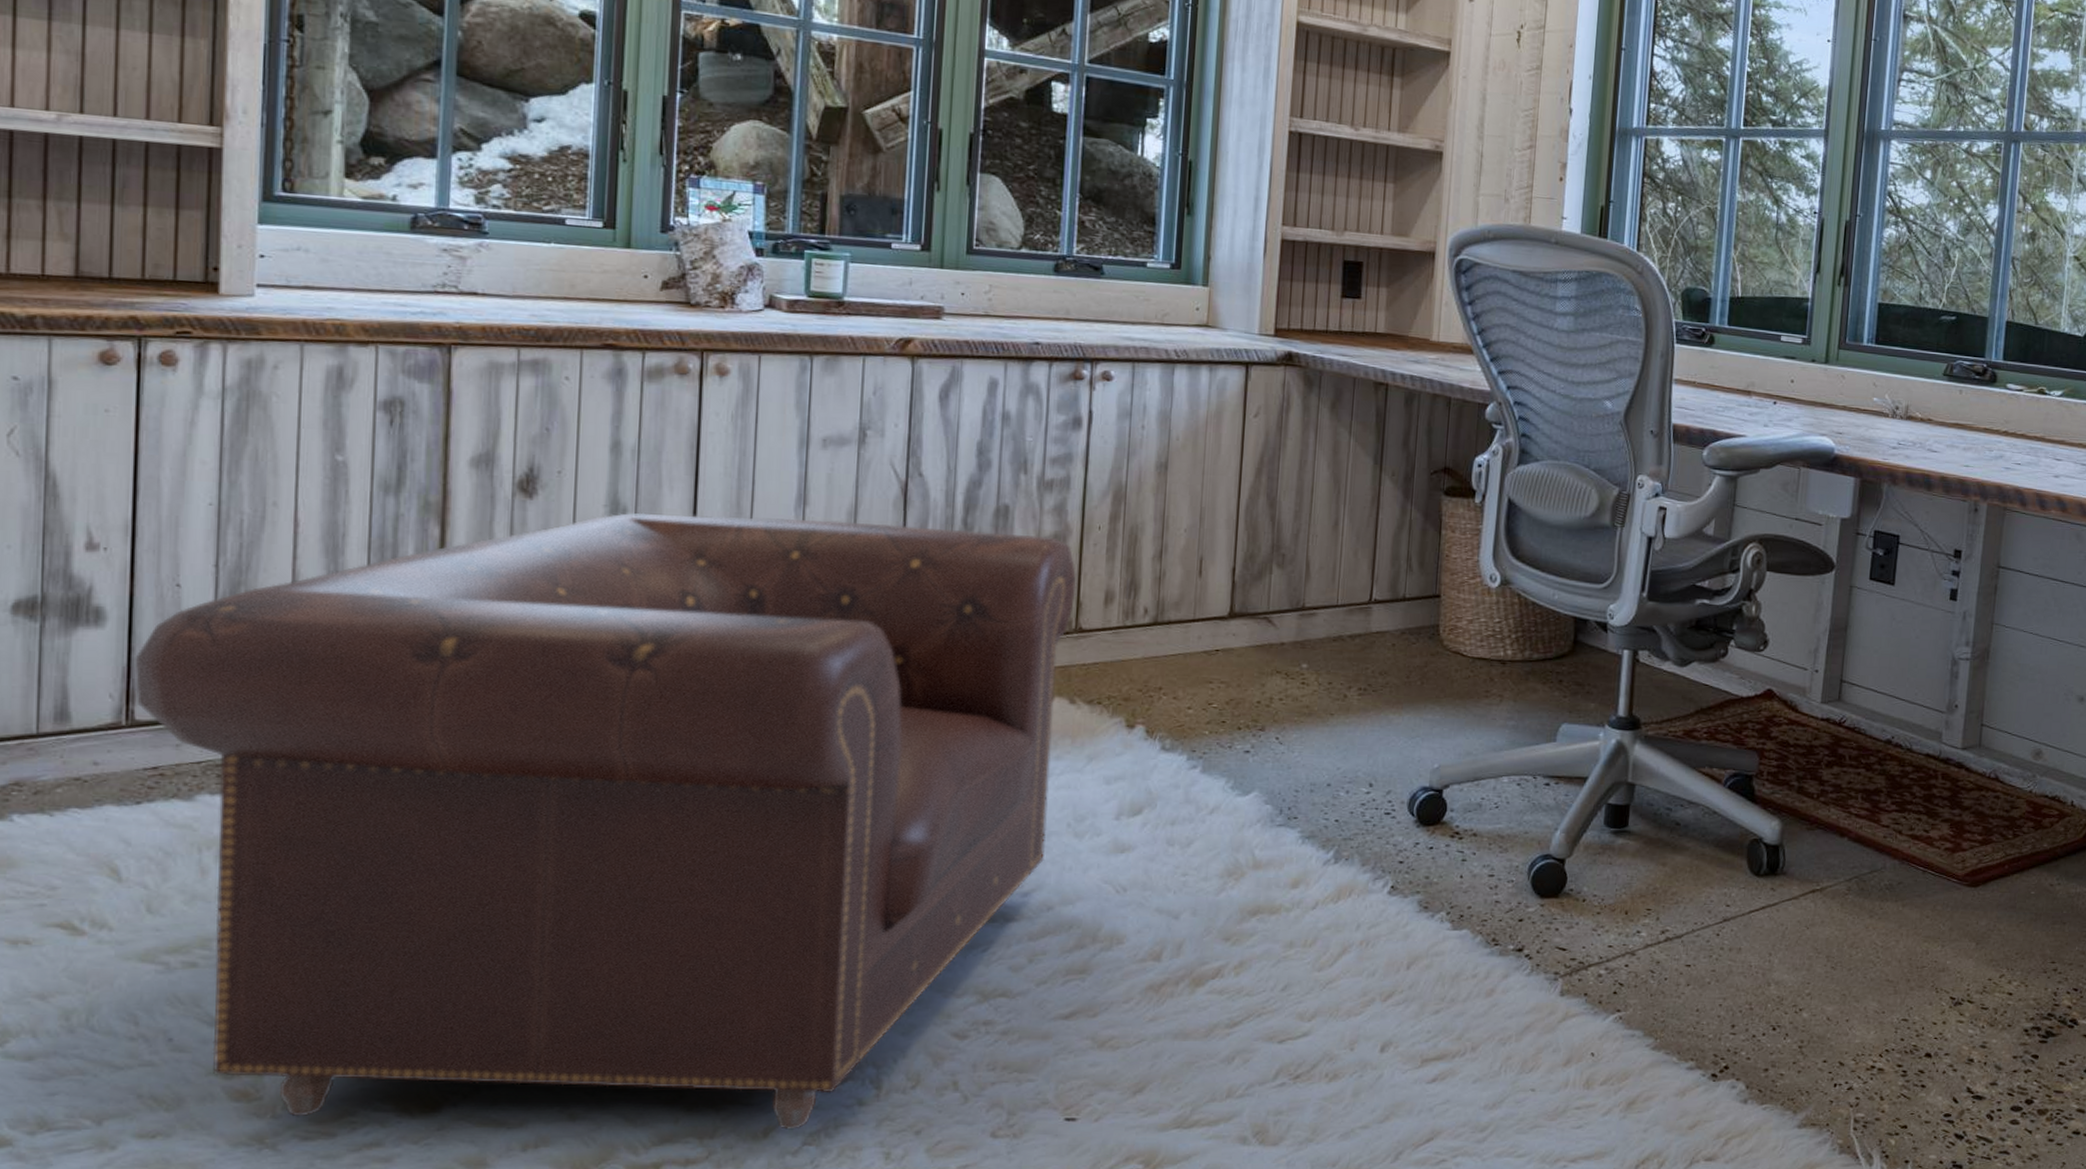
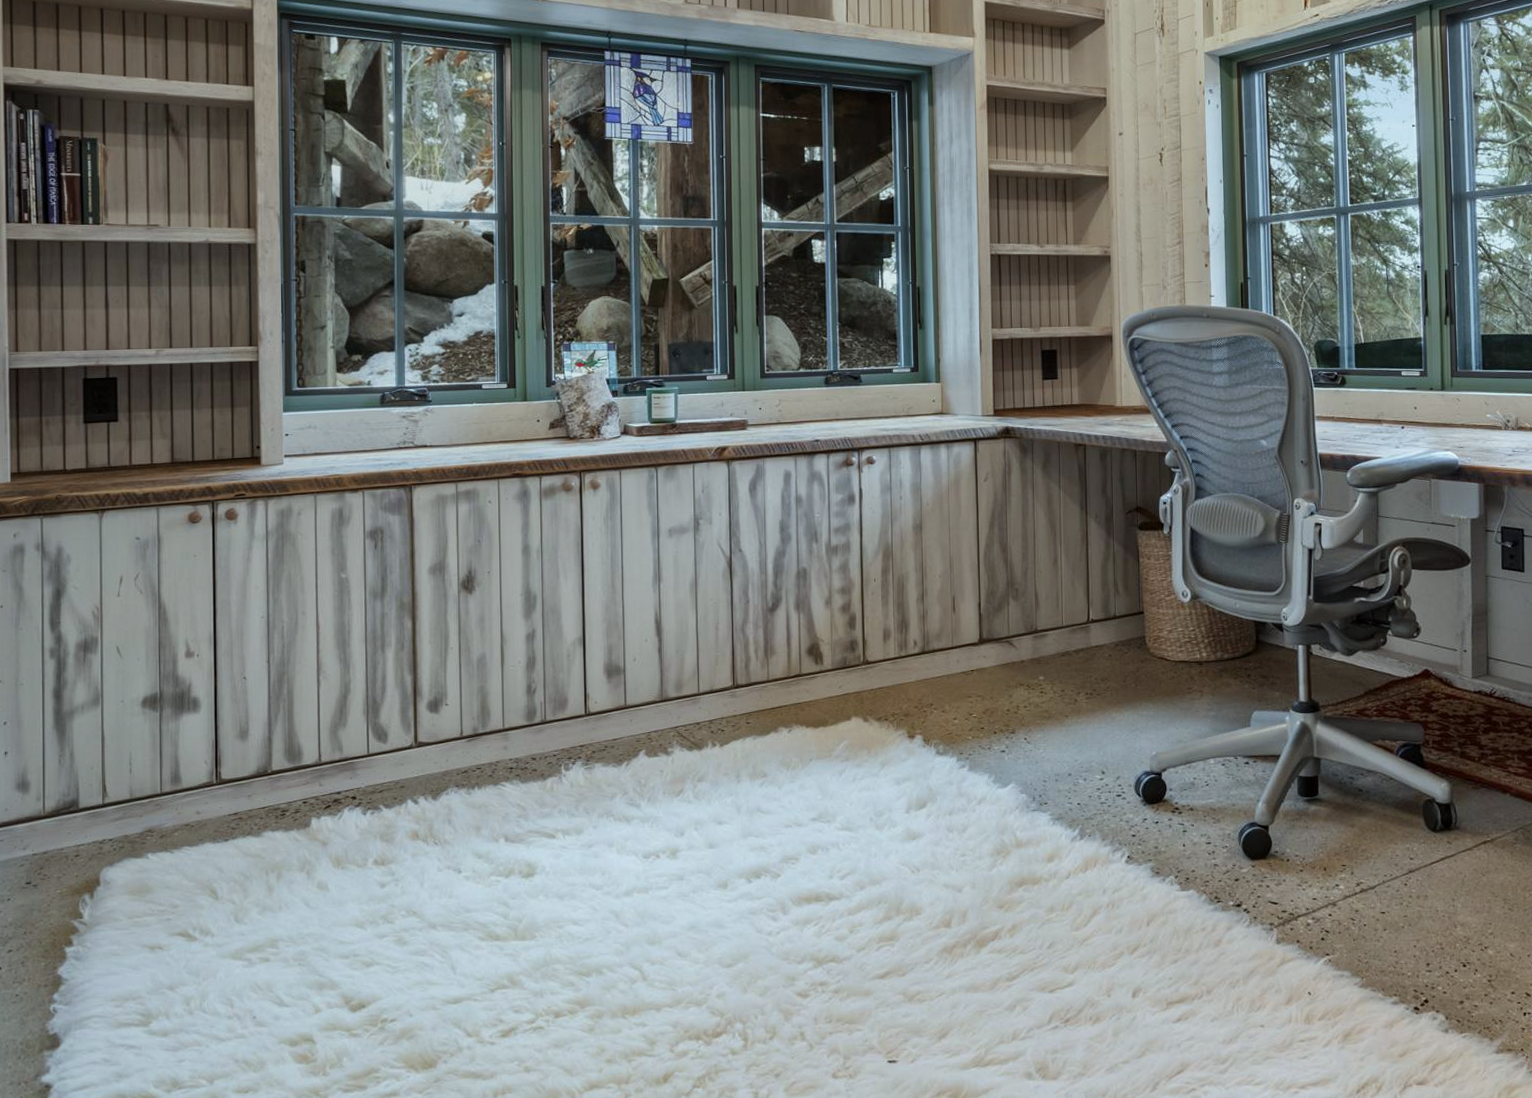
armchair: present [134,512,1077,1130] -> none [219,590,862,1075]

